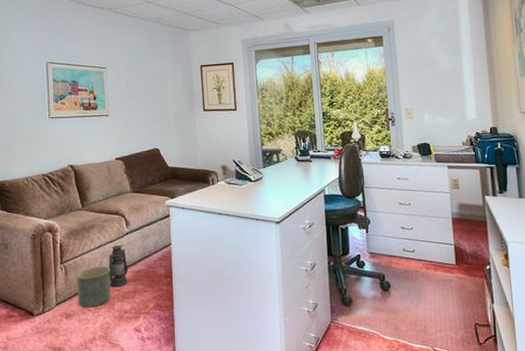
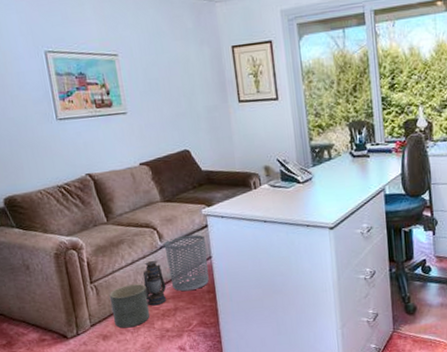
waste bin: none [130,223,168,275] -> present [164,235,209,292]

